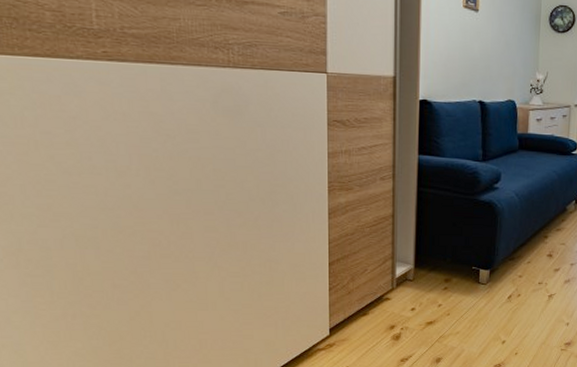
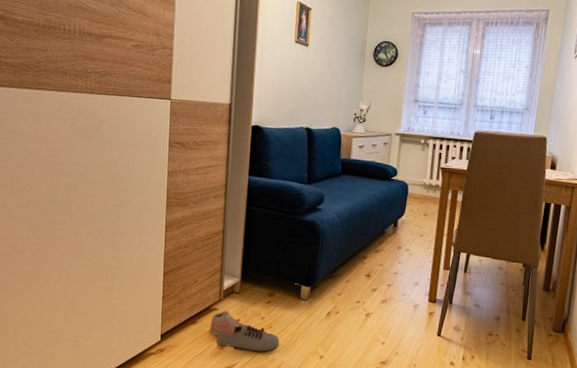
sneaker: none [382,299,420,327] -> present [209,310,244,336]
shoe: none [389,313,459,342] -> present [215,324,280,353]

